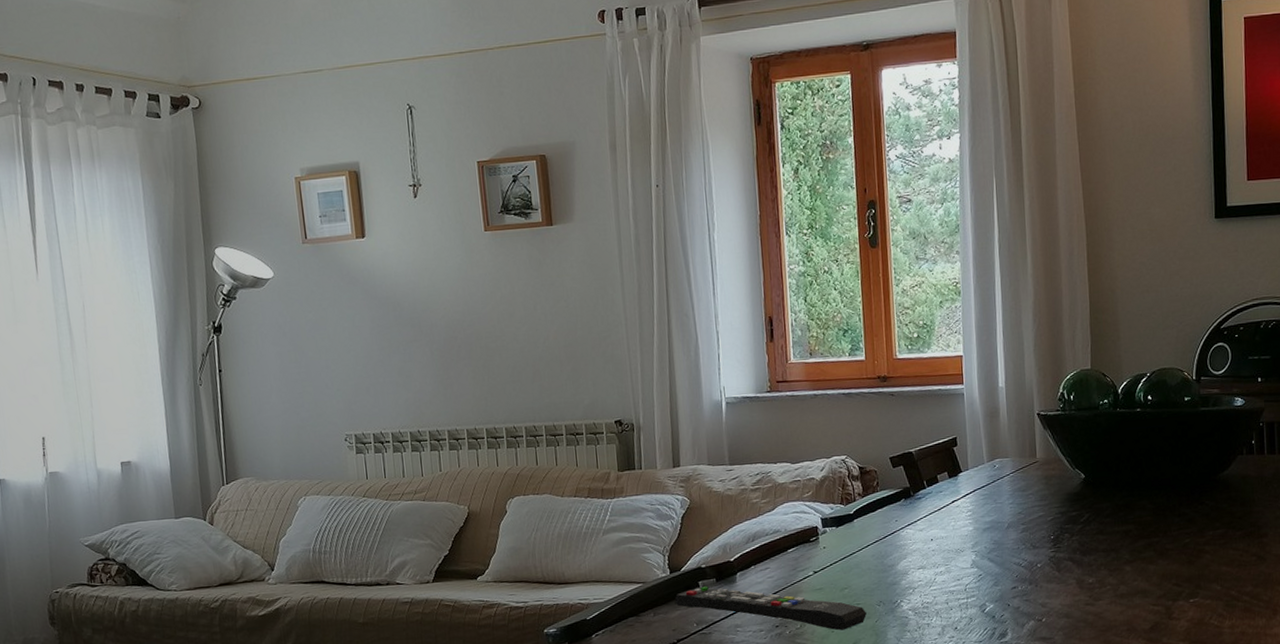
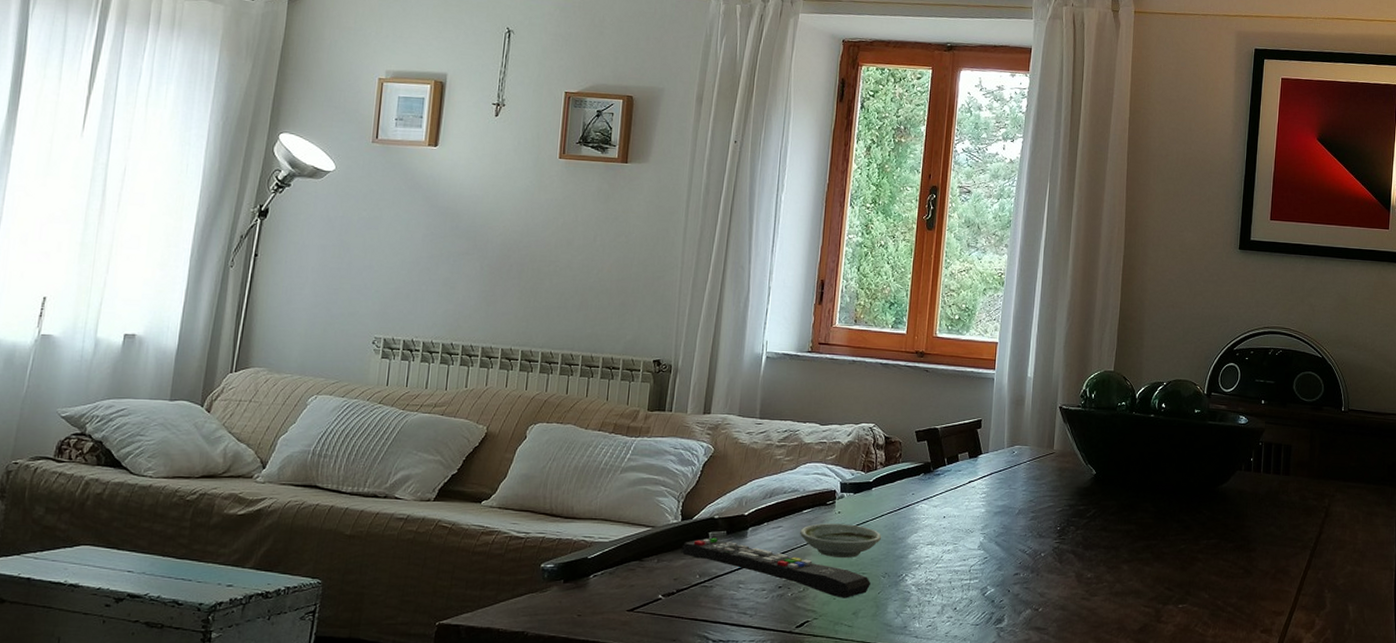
saucer: none [788,558,870,592] -> present [800,523,881,559]

